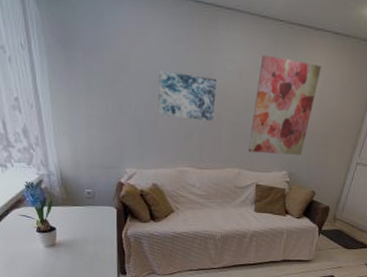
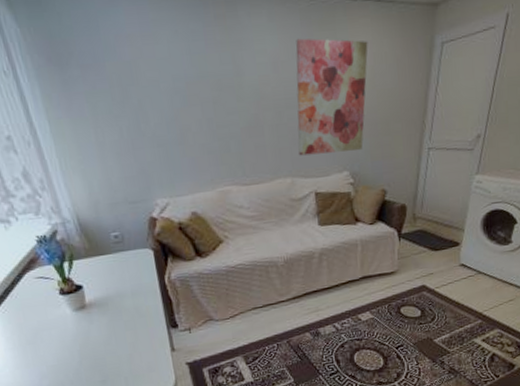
wall art: present [158,70,217,121] -> none [176,75,252,131]

